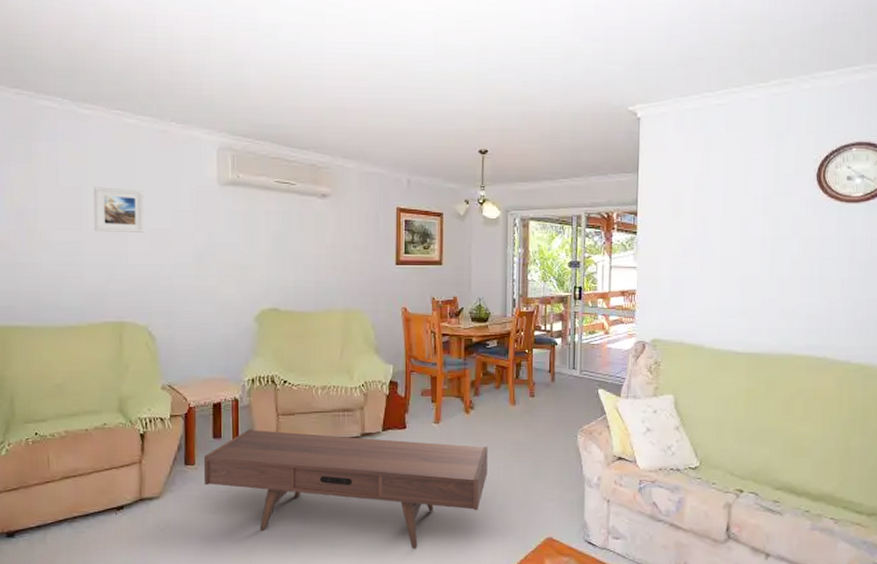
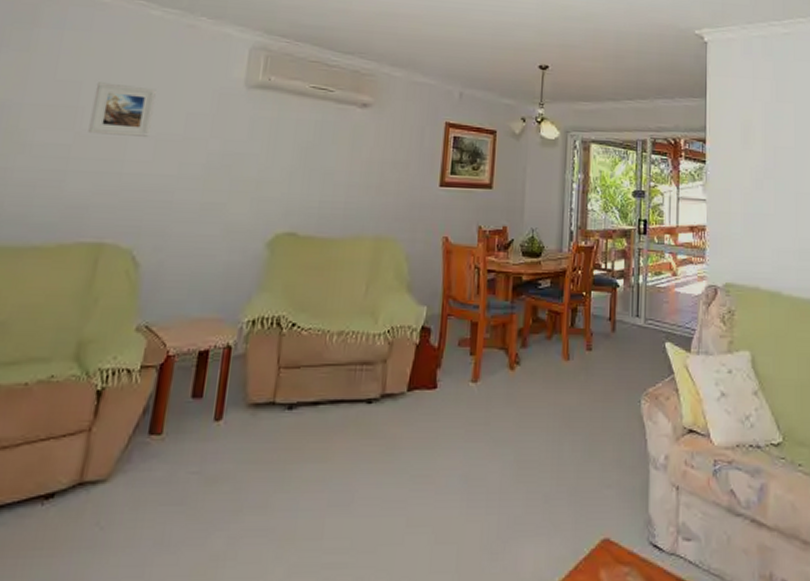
coffee table: present [203,429,488,549] -> none [169,385,535,556]

